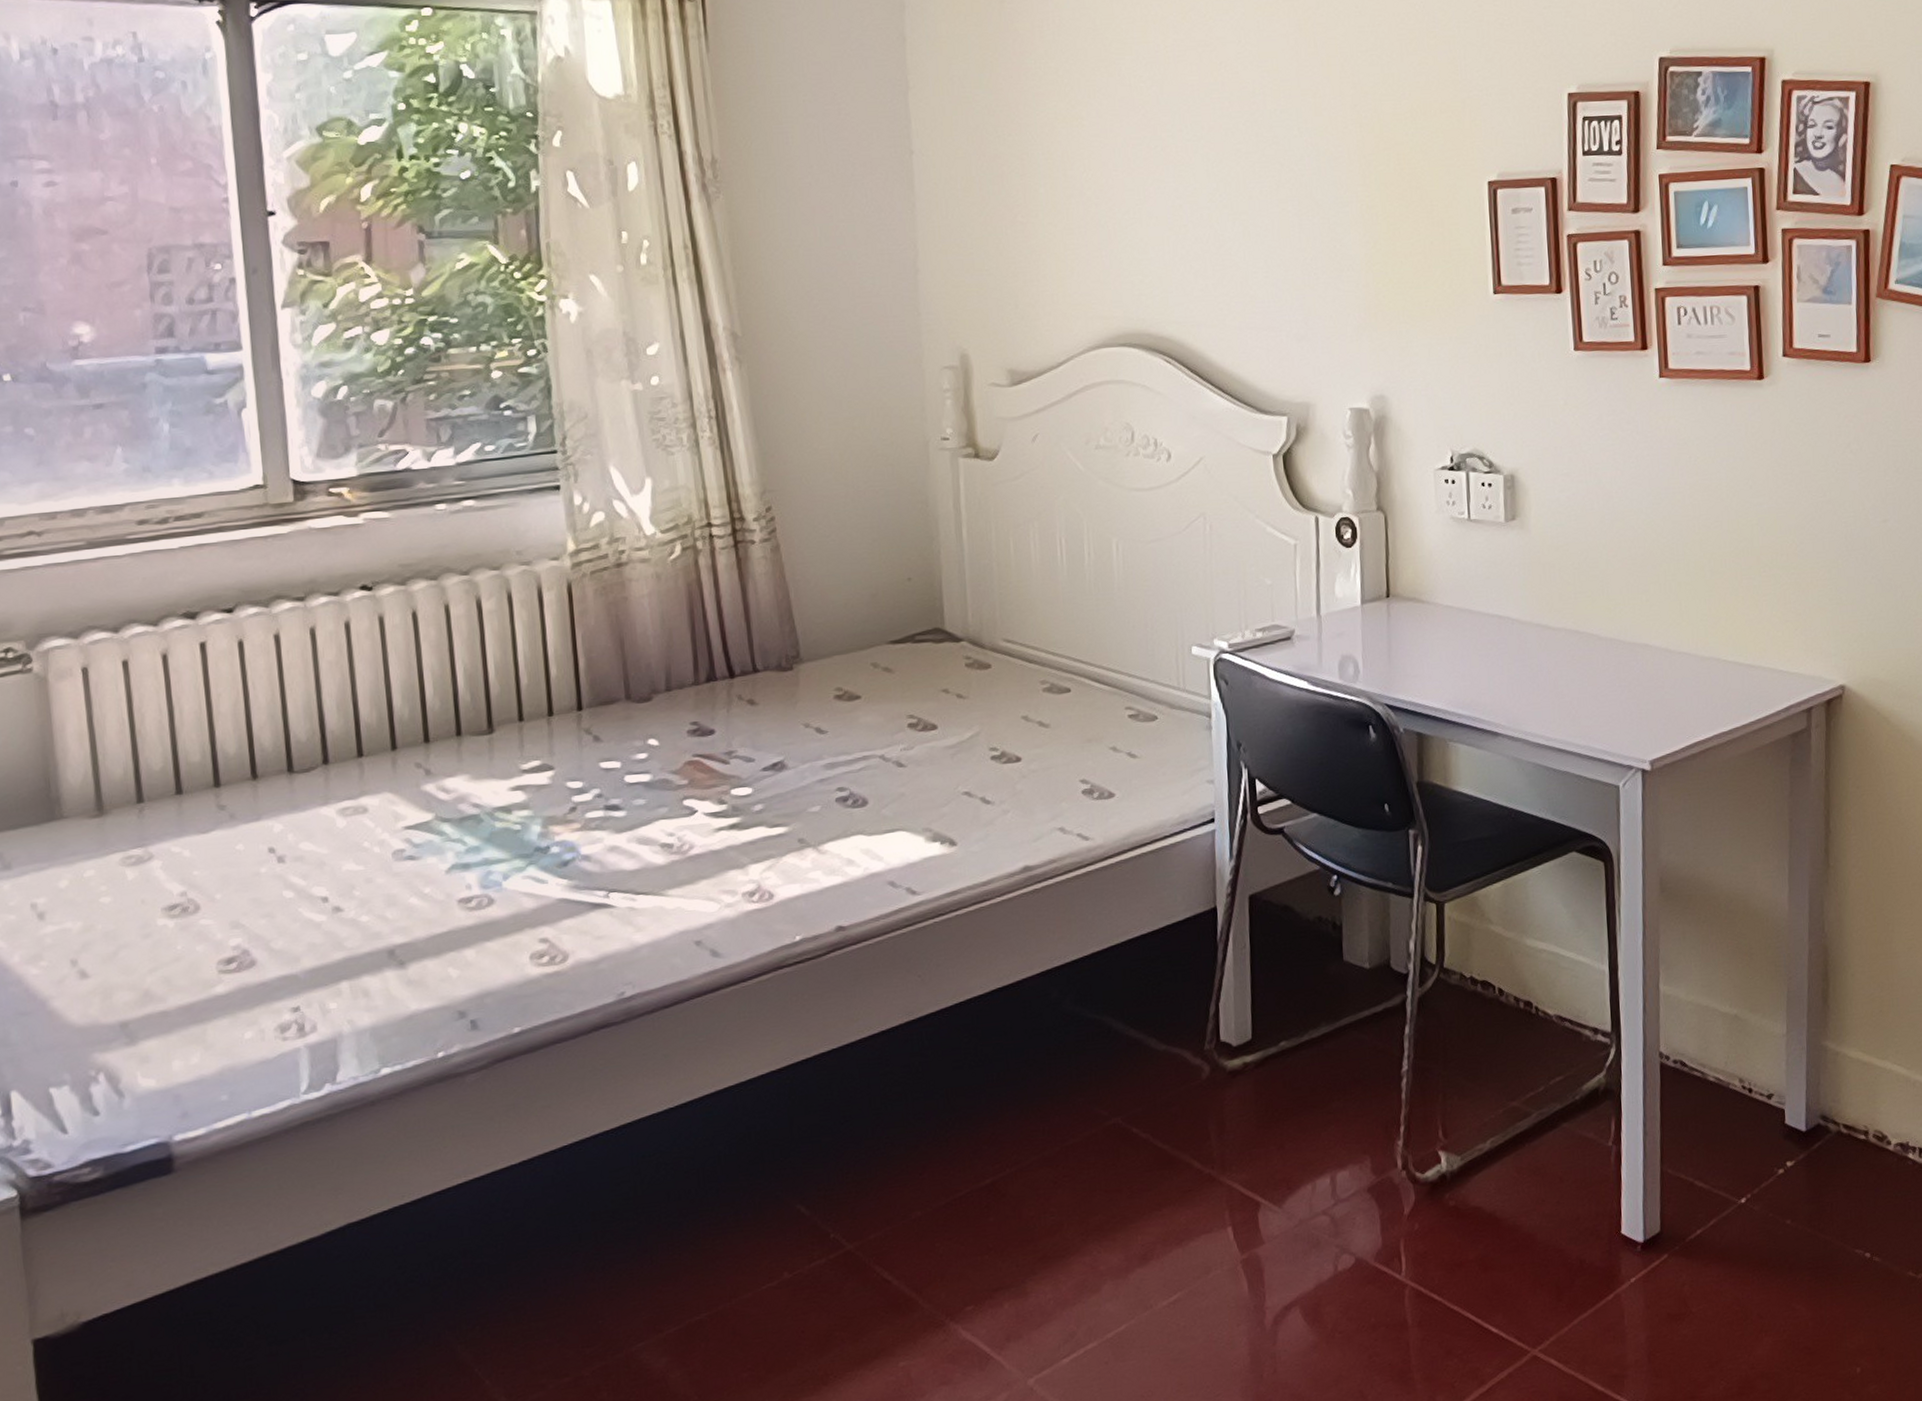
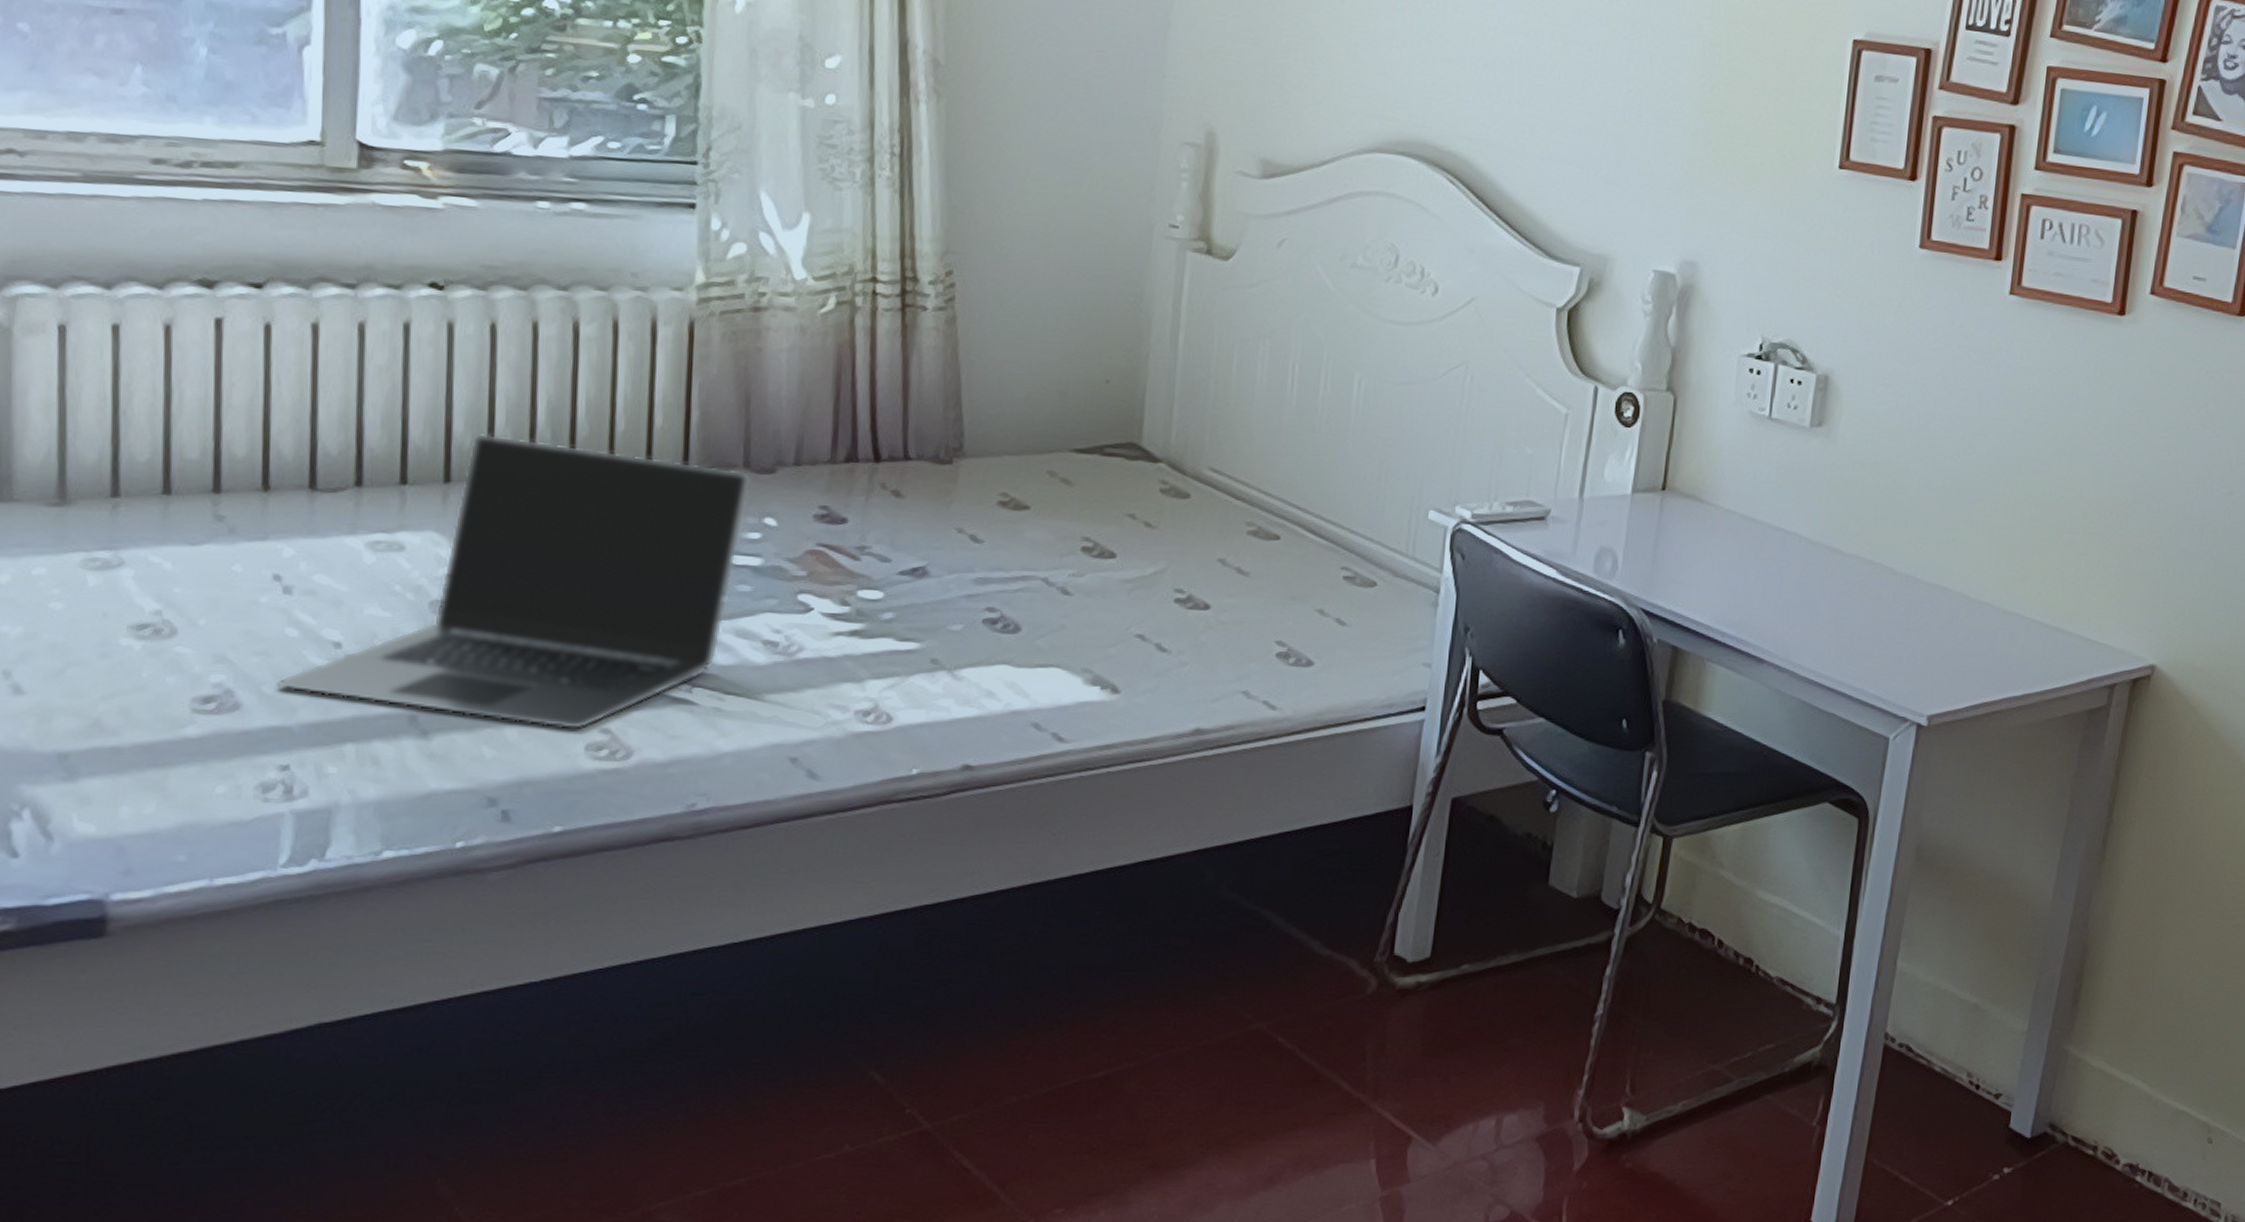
laptop: none [281,702,635,944] -> present [276,432,752,730]

